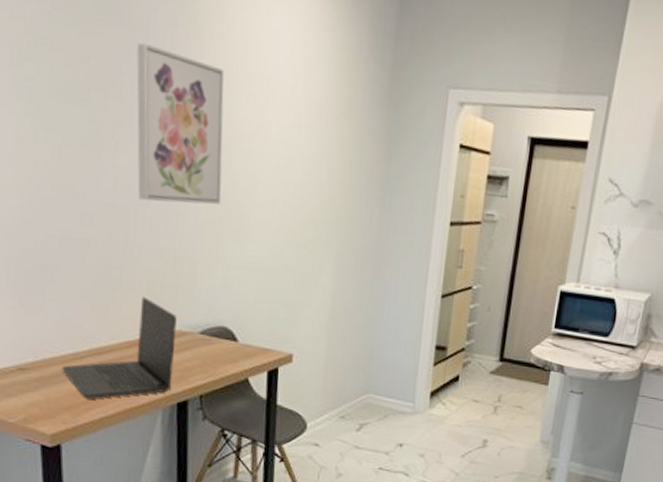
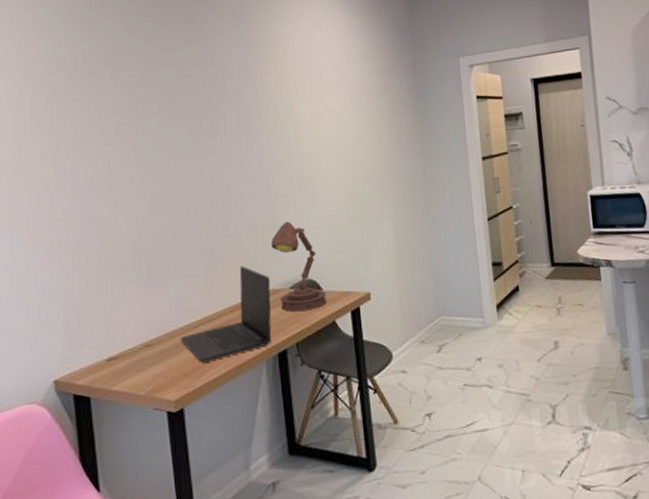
wall art: present [136,42,224,205] -> none [219,74,295,189]
desk lamp: none [183,253,242,362] -> present [271,221,327,312]

